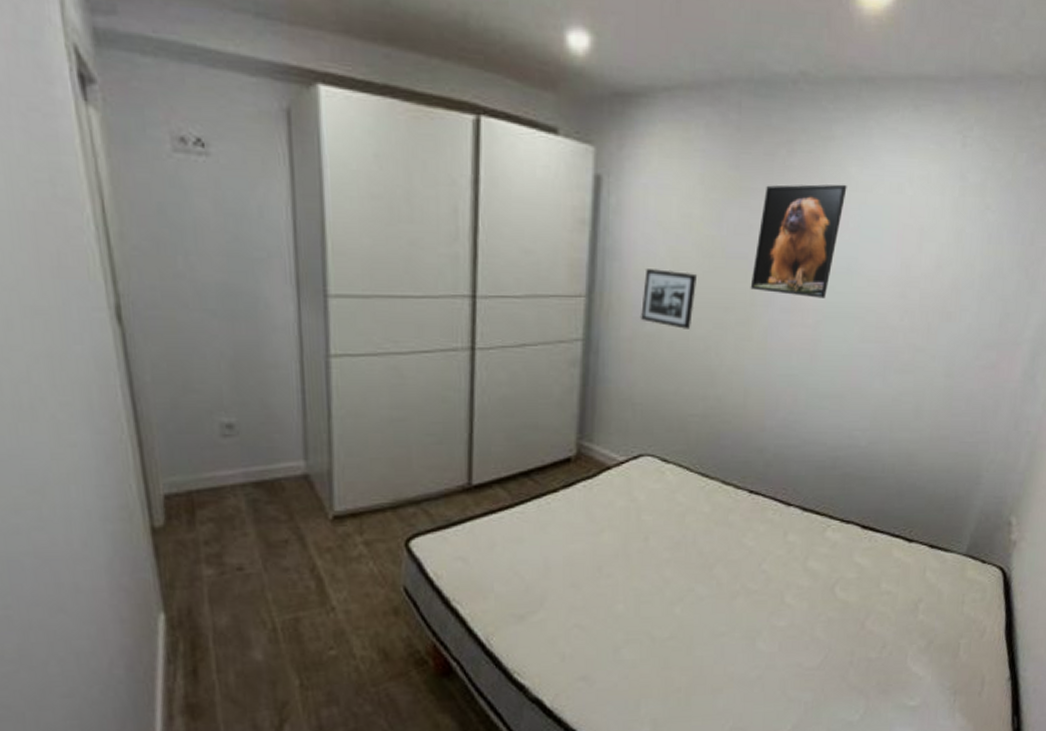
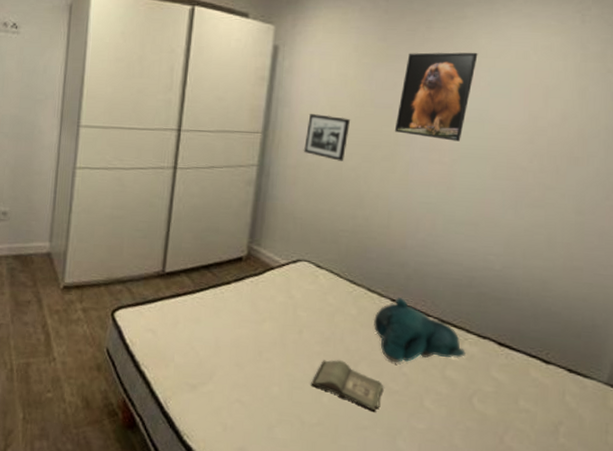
hardback book: none [661,565,742,616] -> present [311,360,384,412]
teddy bear: none [729,488,828,561] -> present [373,297,466,363]

